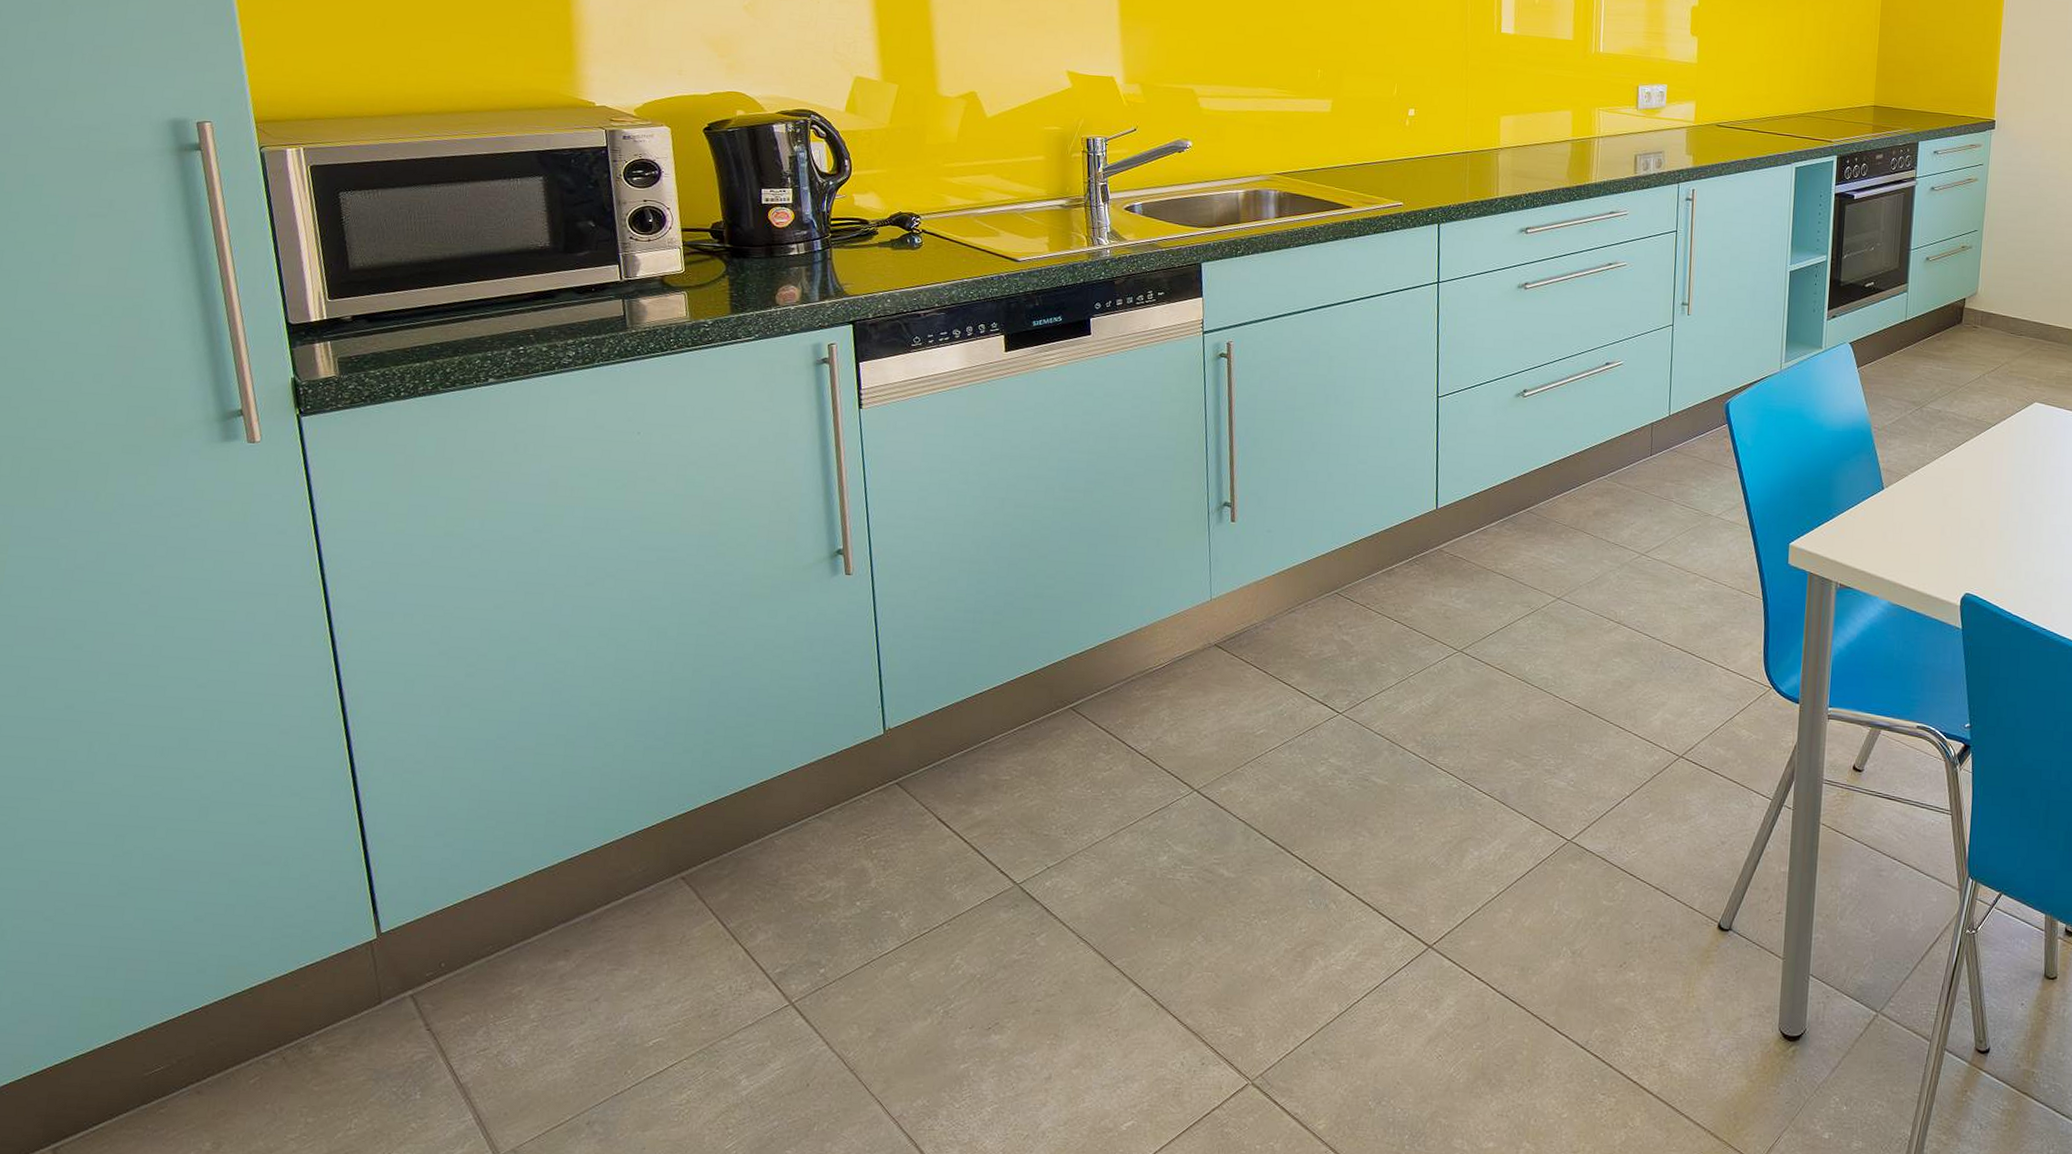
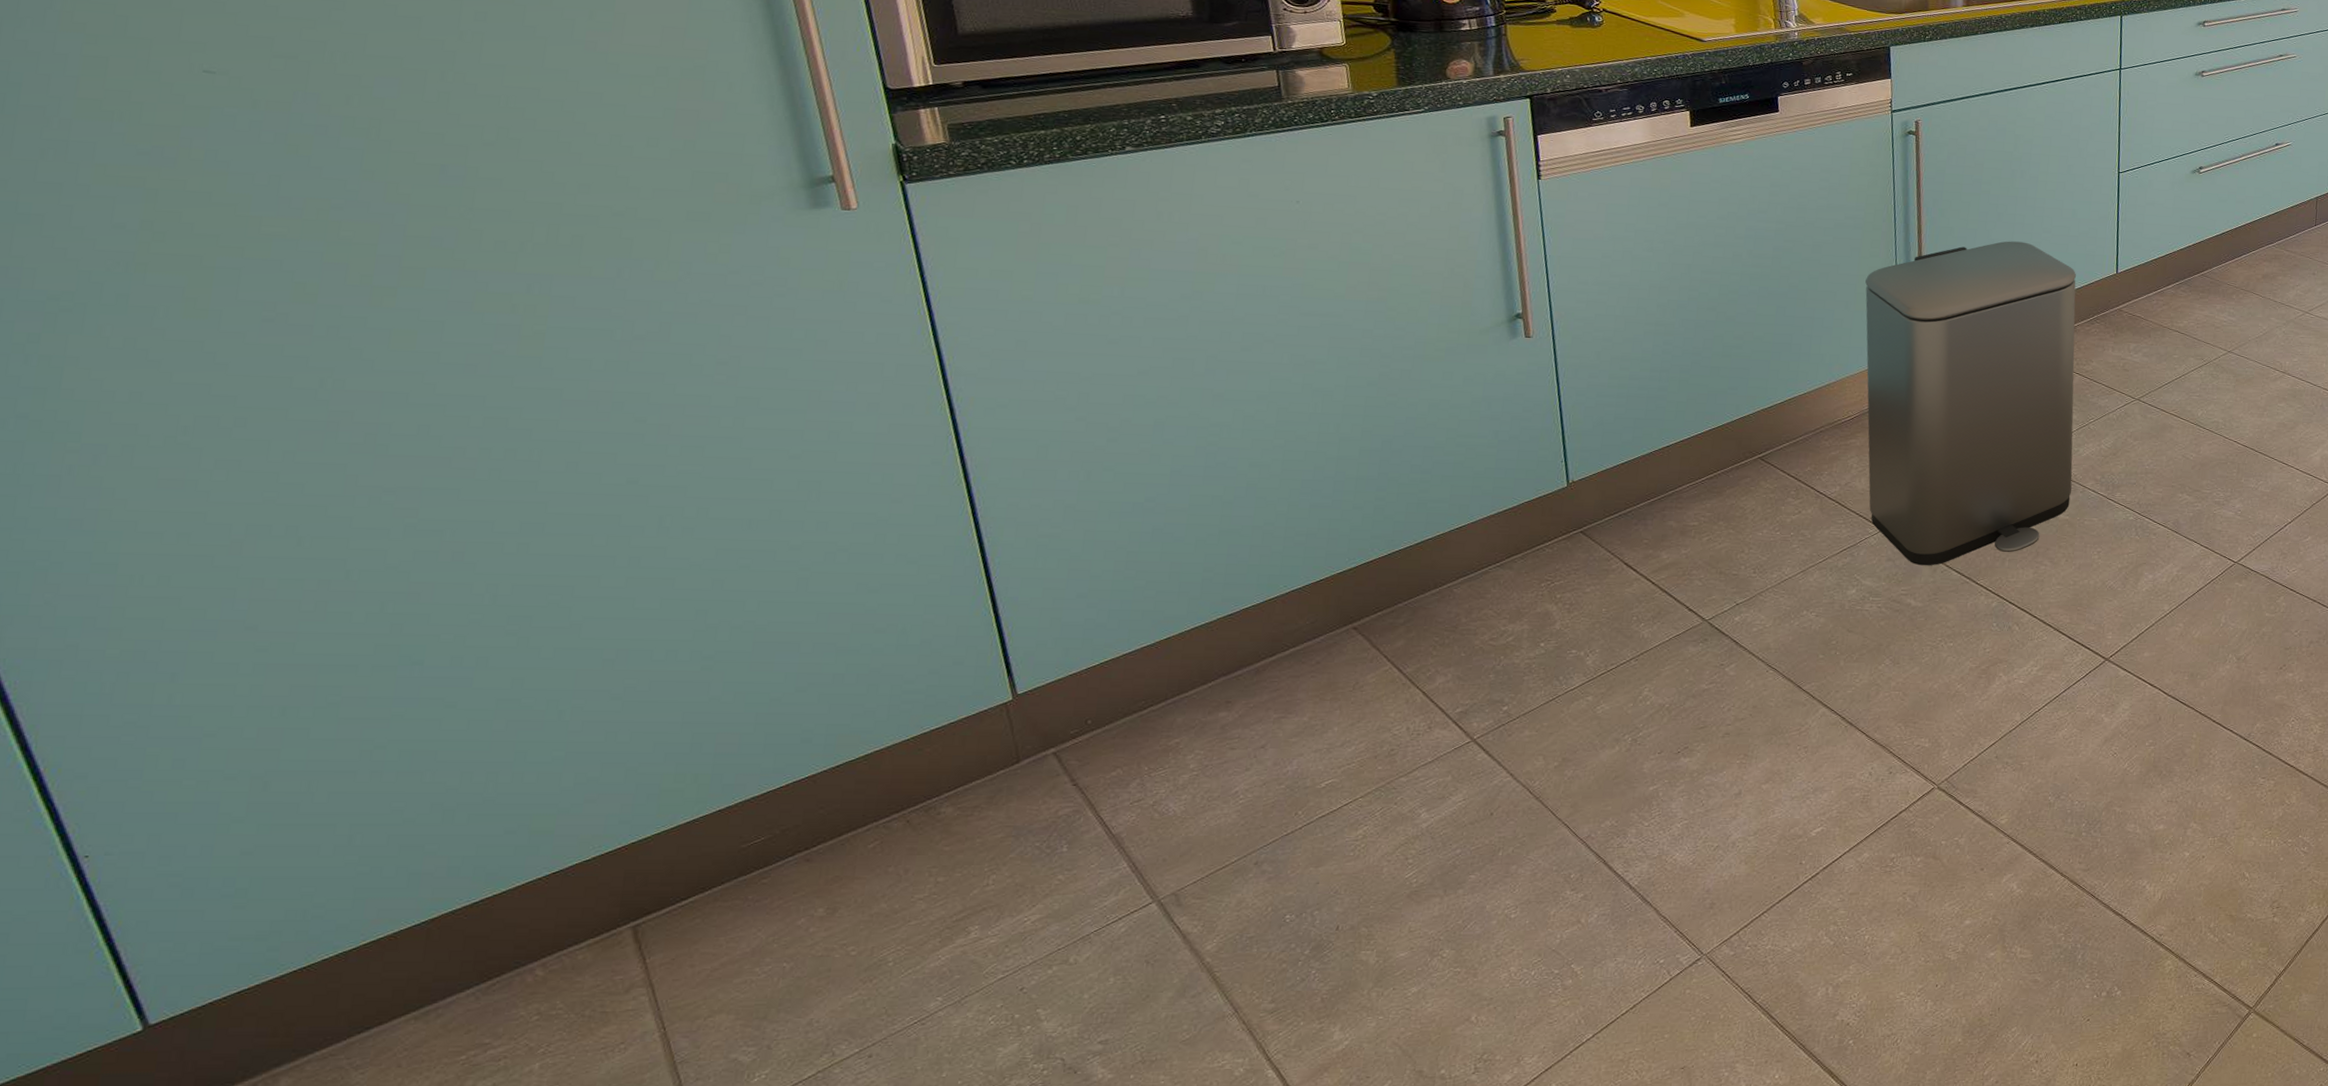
pedal bin: none [1177,473,1395,833] -> present [1865,241,2077,566]

